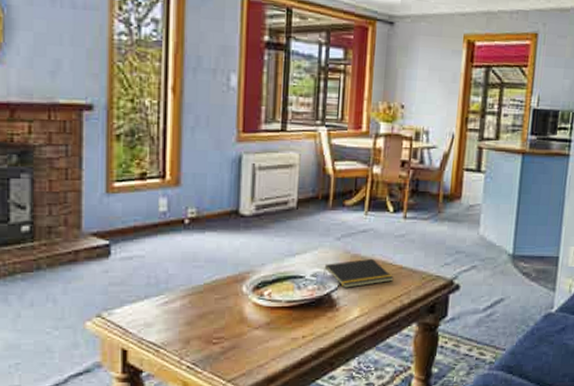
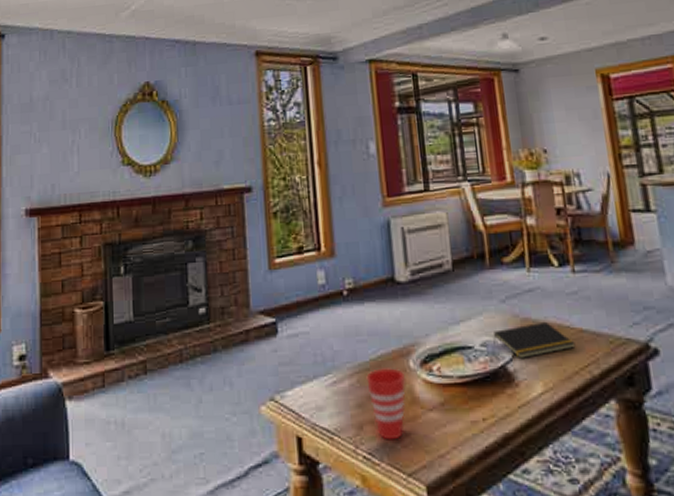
cup: none [198,292,237,353] -> present [366,368,406,440]

